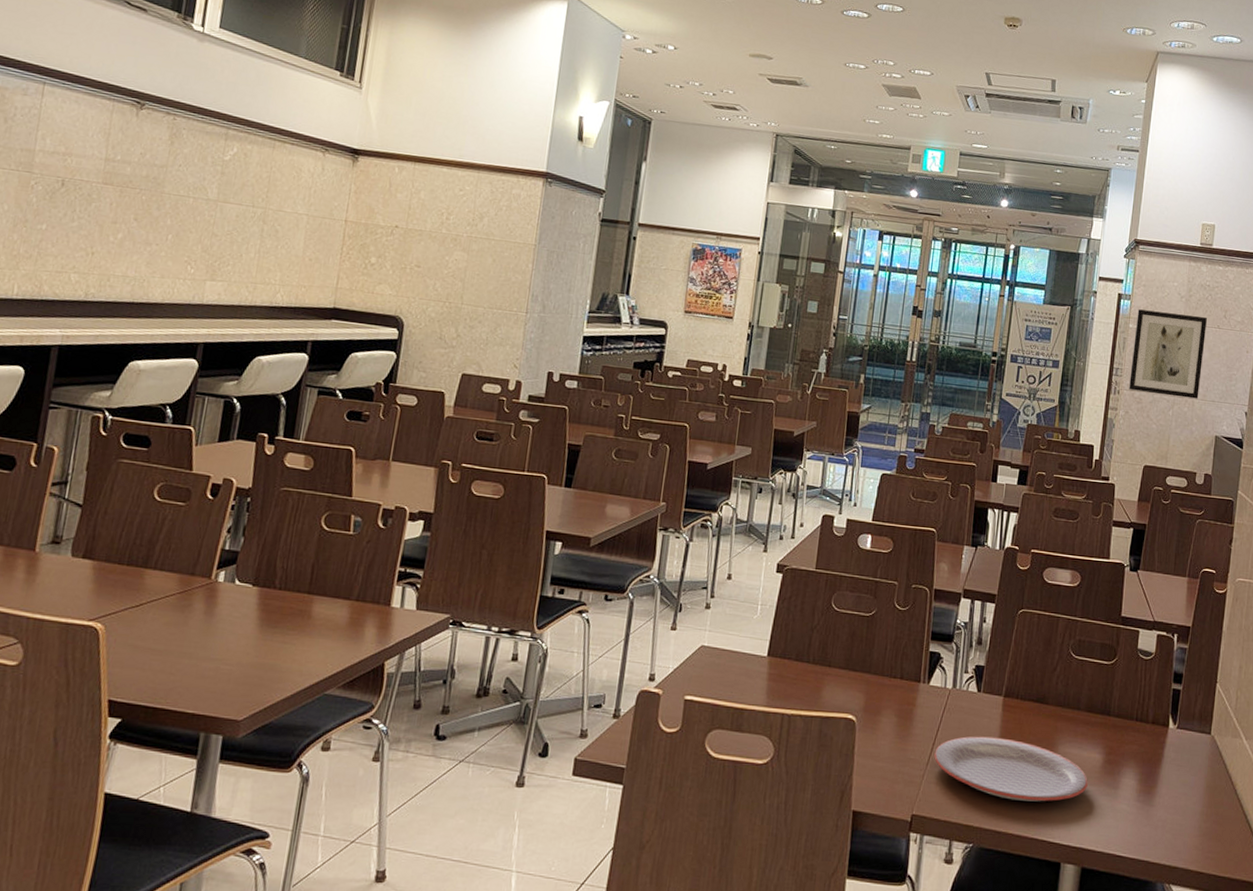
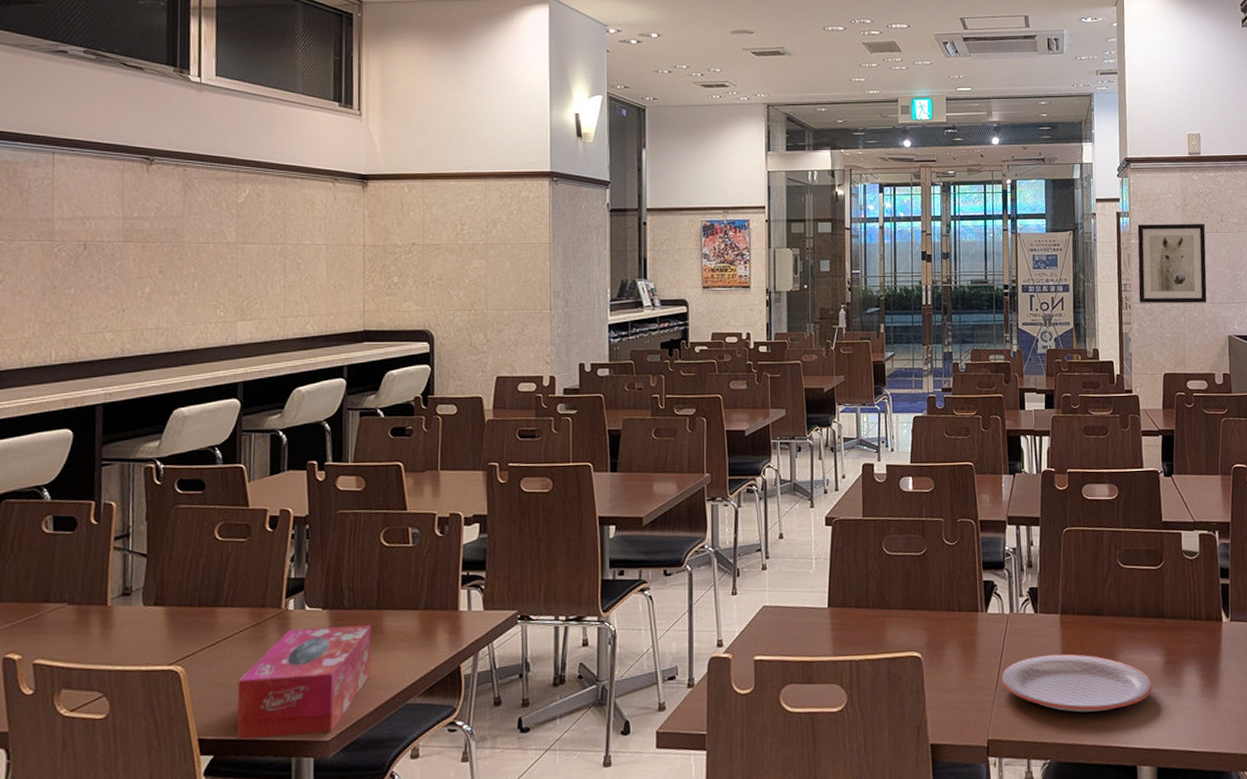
tissue box: none [147,601,300,712] -> present [237,624,371,740]

